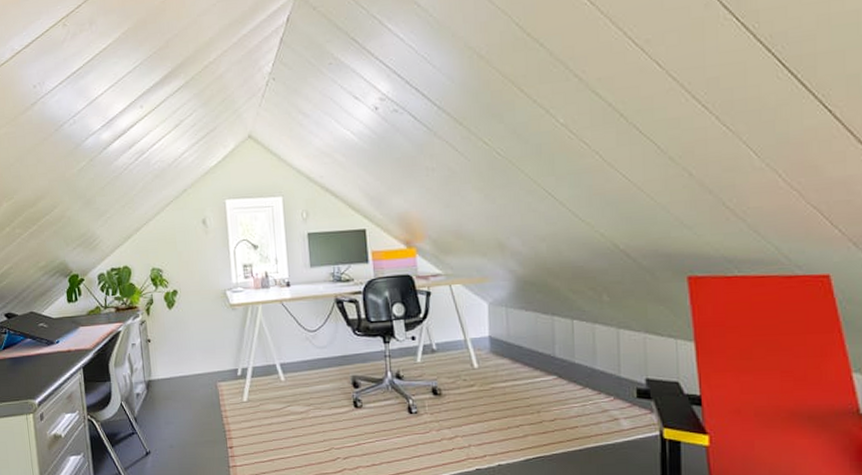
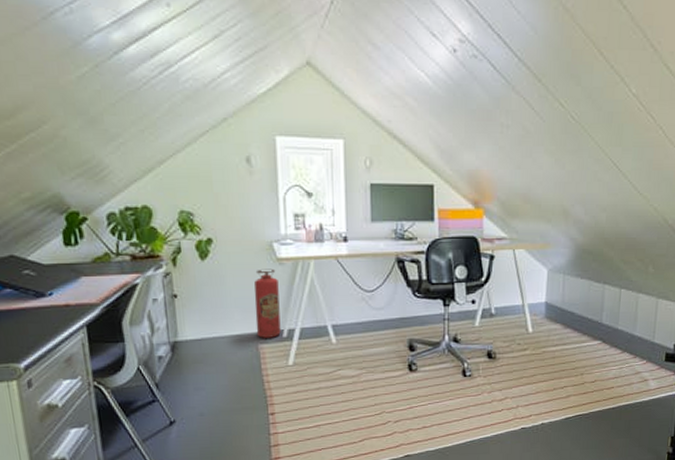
fire extinguisher: none [212,314,236,377] -> present [254,268,281,338]

